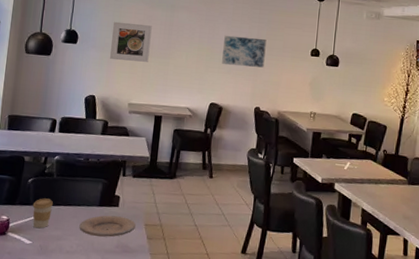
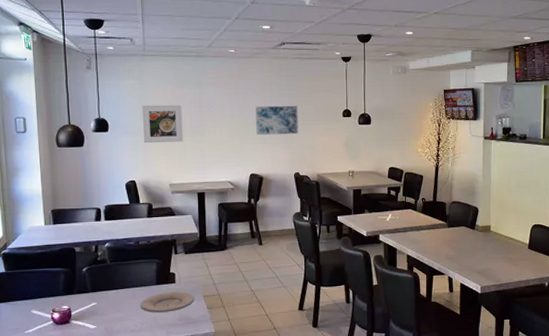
coffee cup: present [32,198,53,229] -> none [91,284,111,313]

